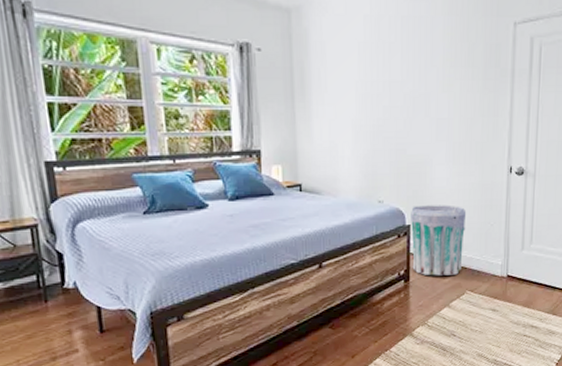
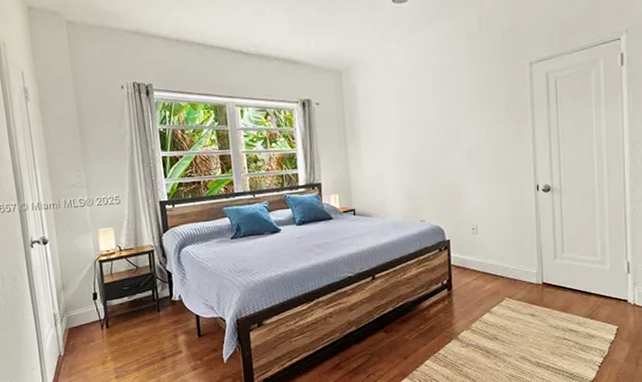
trash can: present [411,205,467,276] -> none [449,221,501,285]

